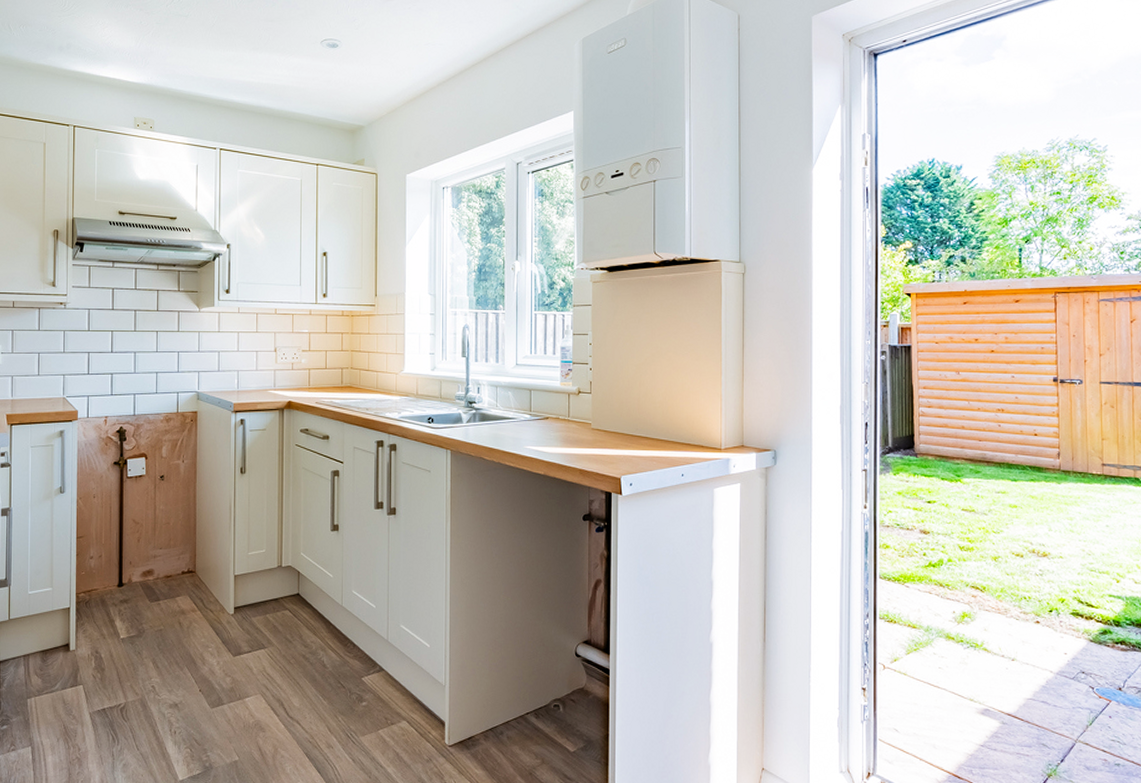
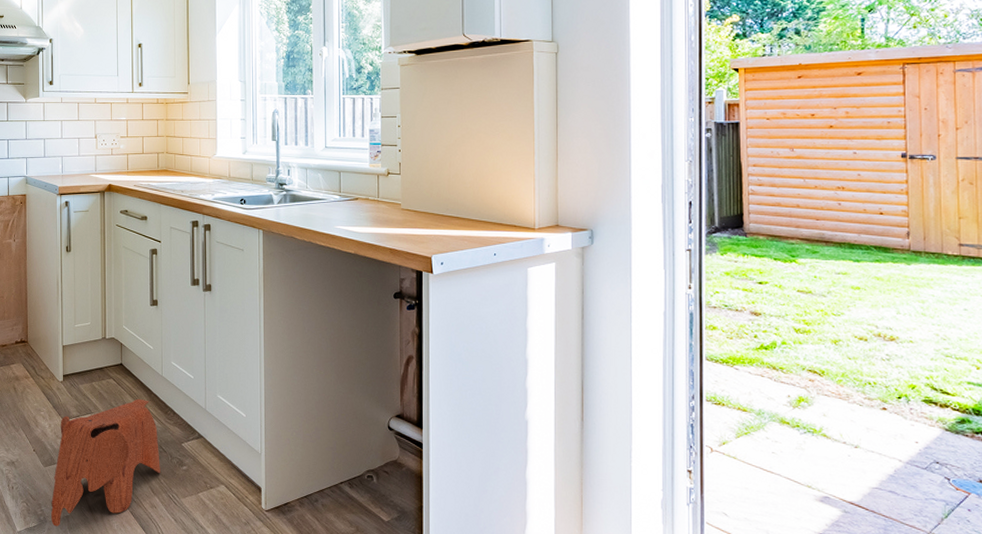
toy elephant: none [218,631,338,773] -> present [51,398,160,527]

